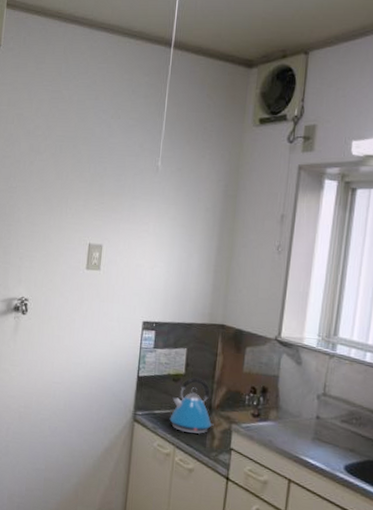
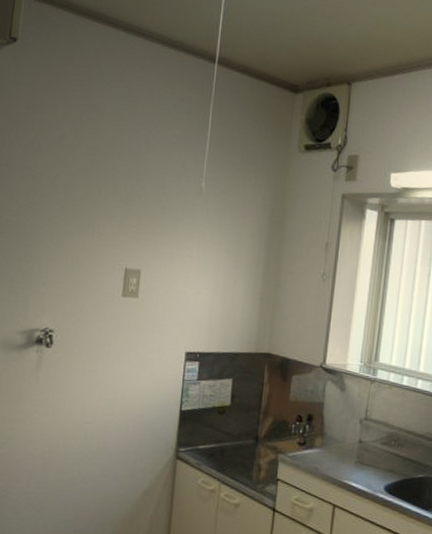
kettle: present [169,377,214,435] -> none [214,408,261,468]

